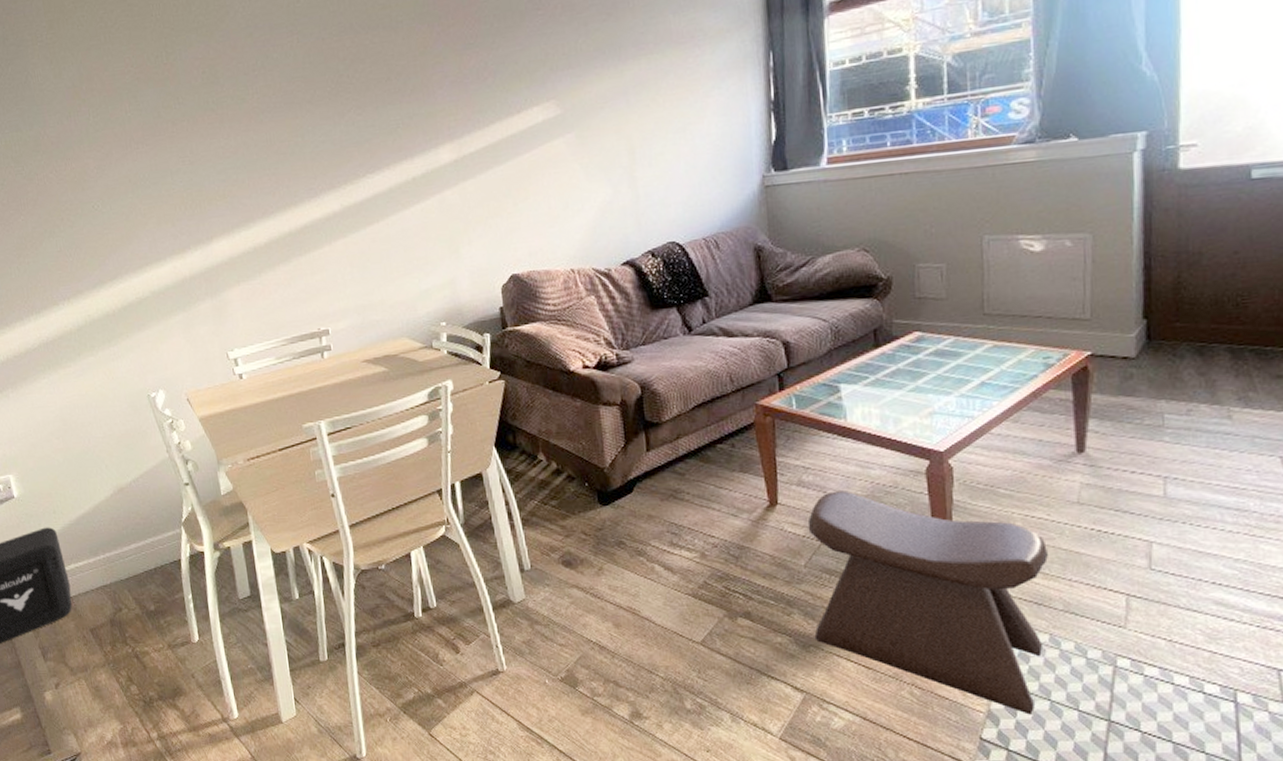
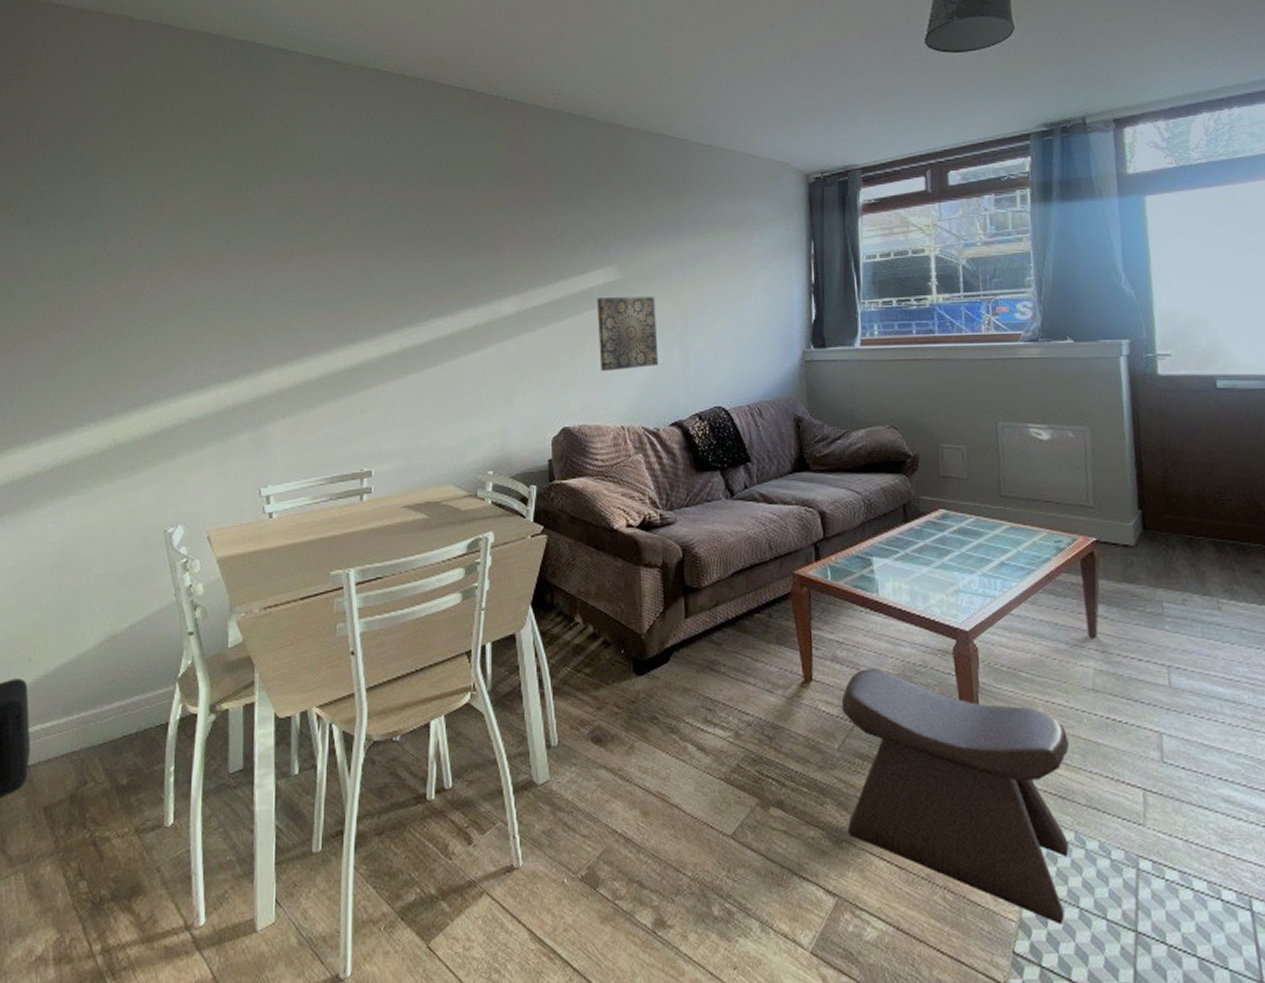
wall art: none [536,130,607,215] -> present [596,296,659,372]

